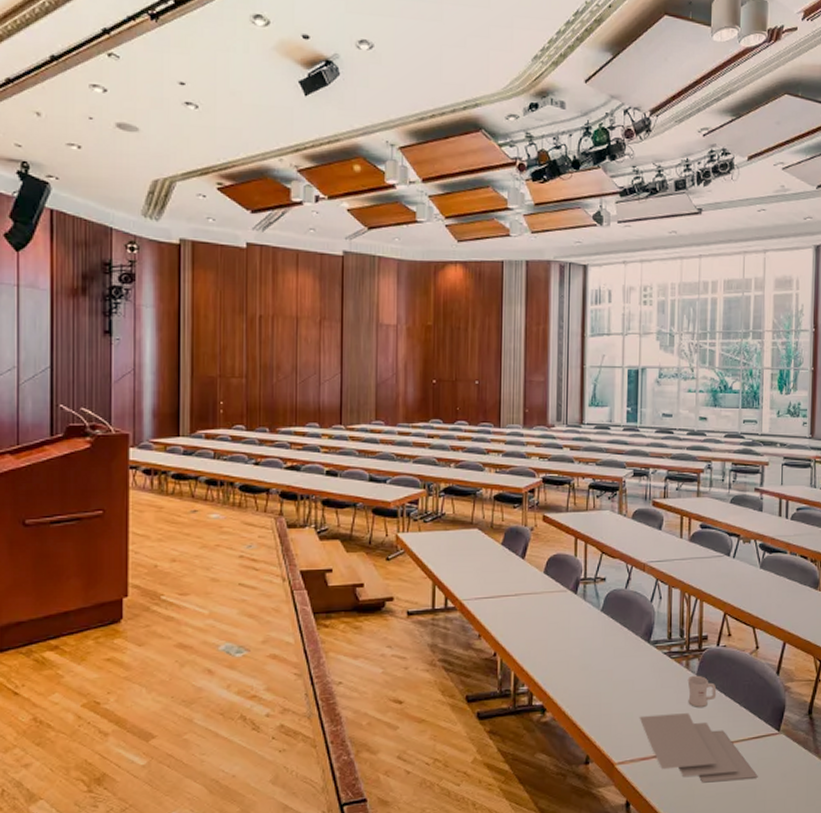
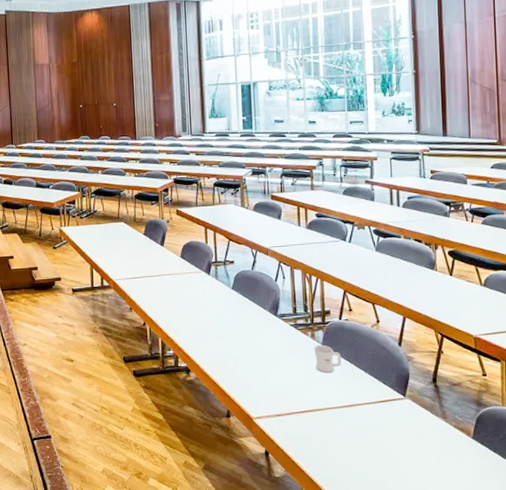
papers: present [639,713,758,783] -> none [272,377,387,439]

